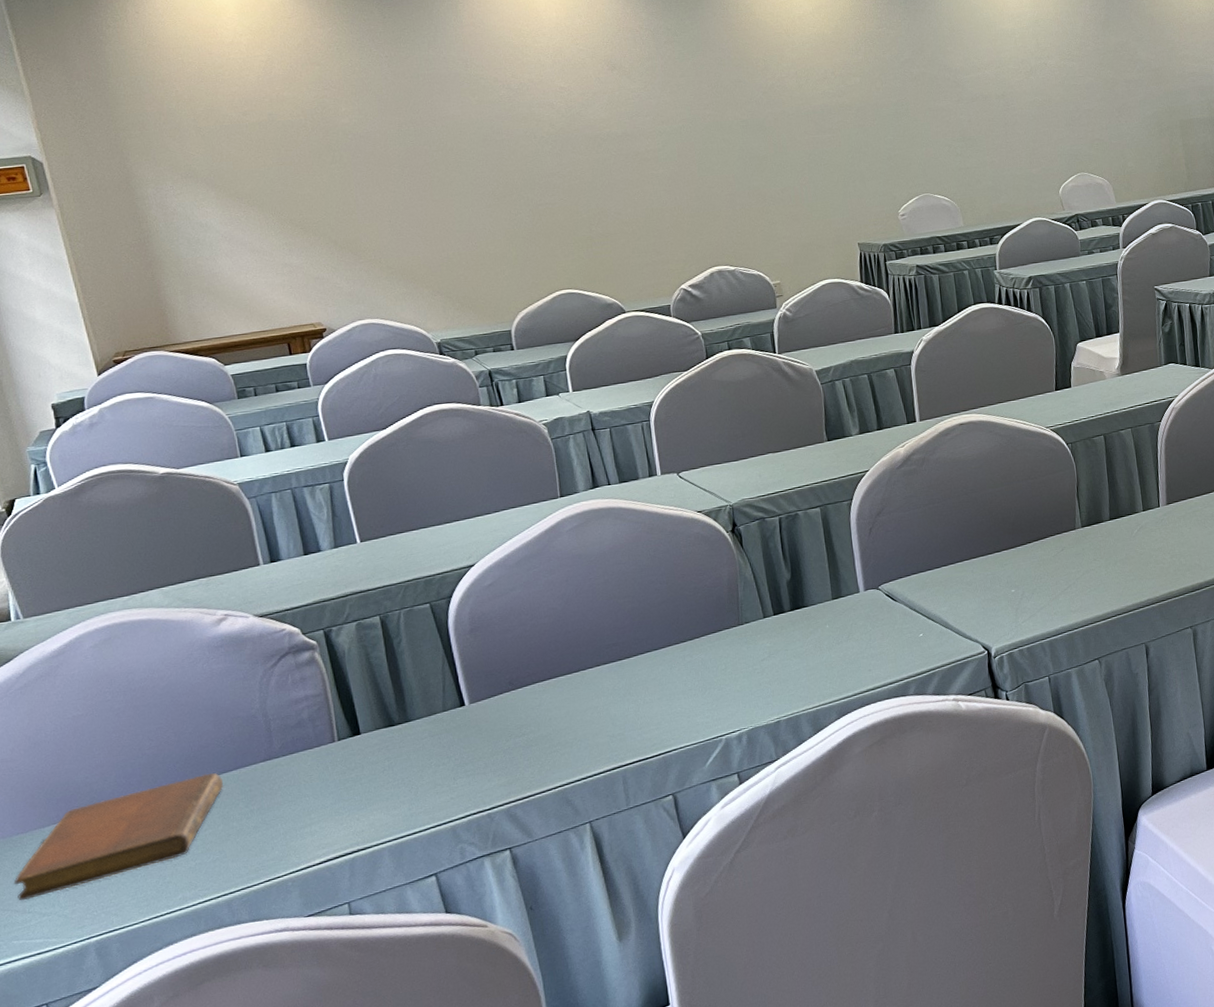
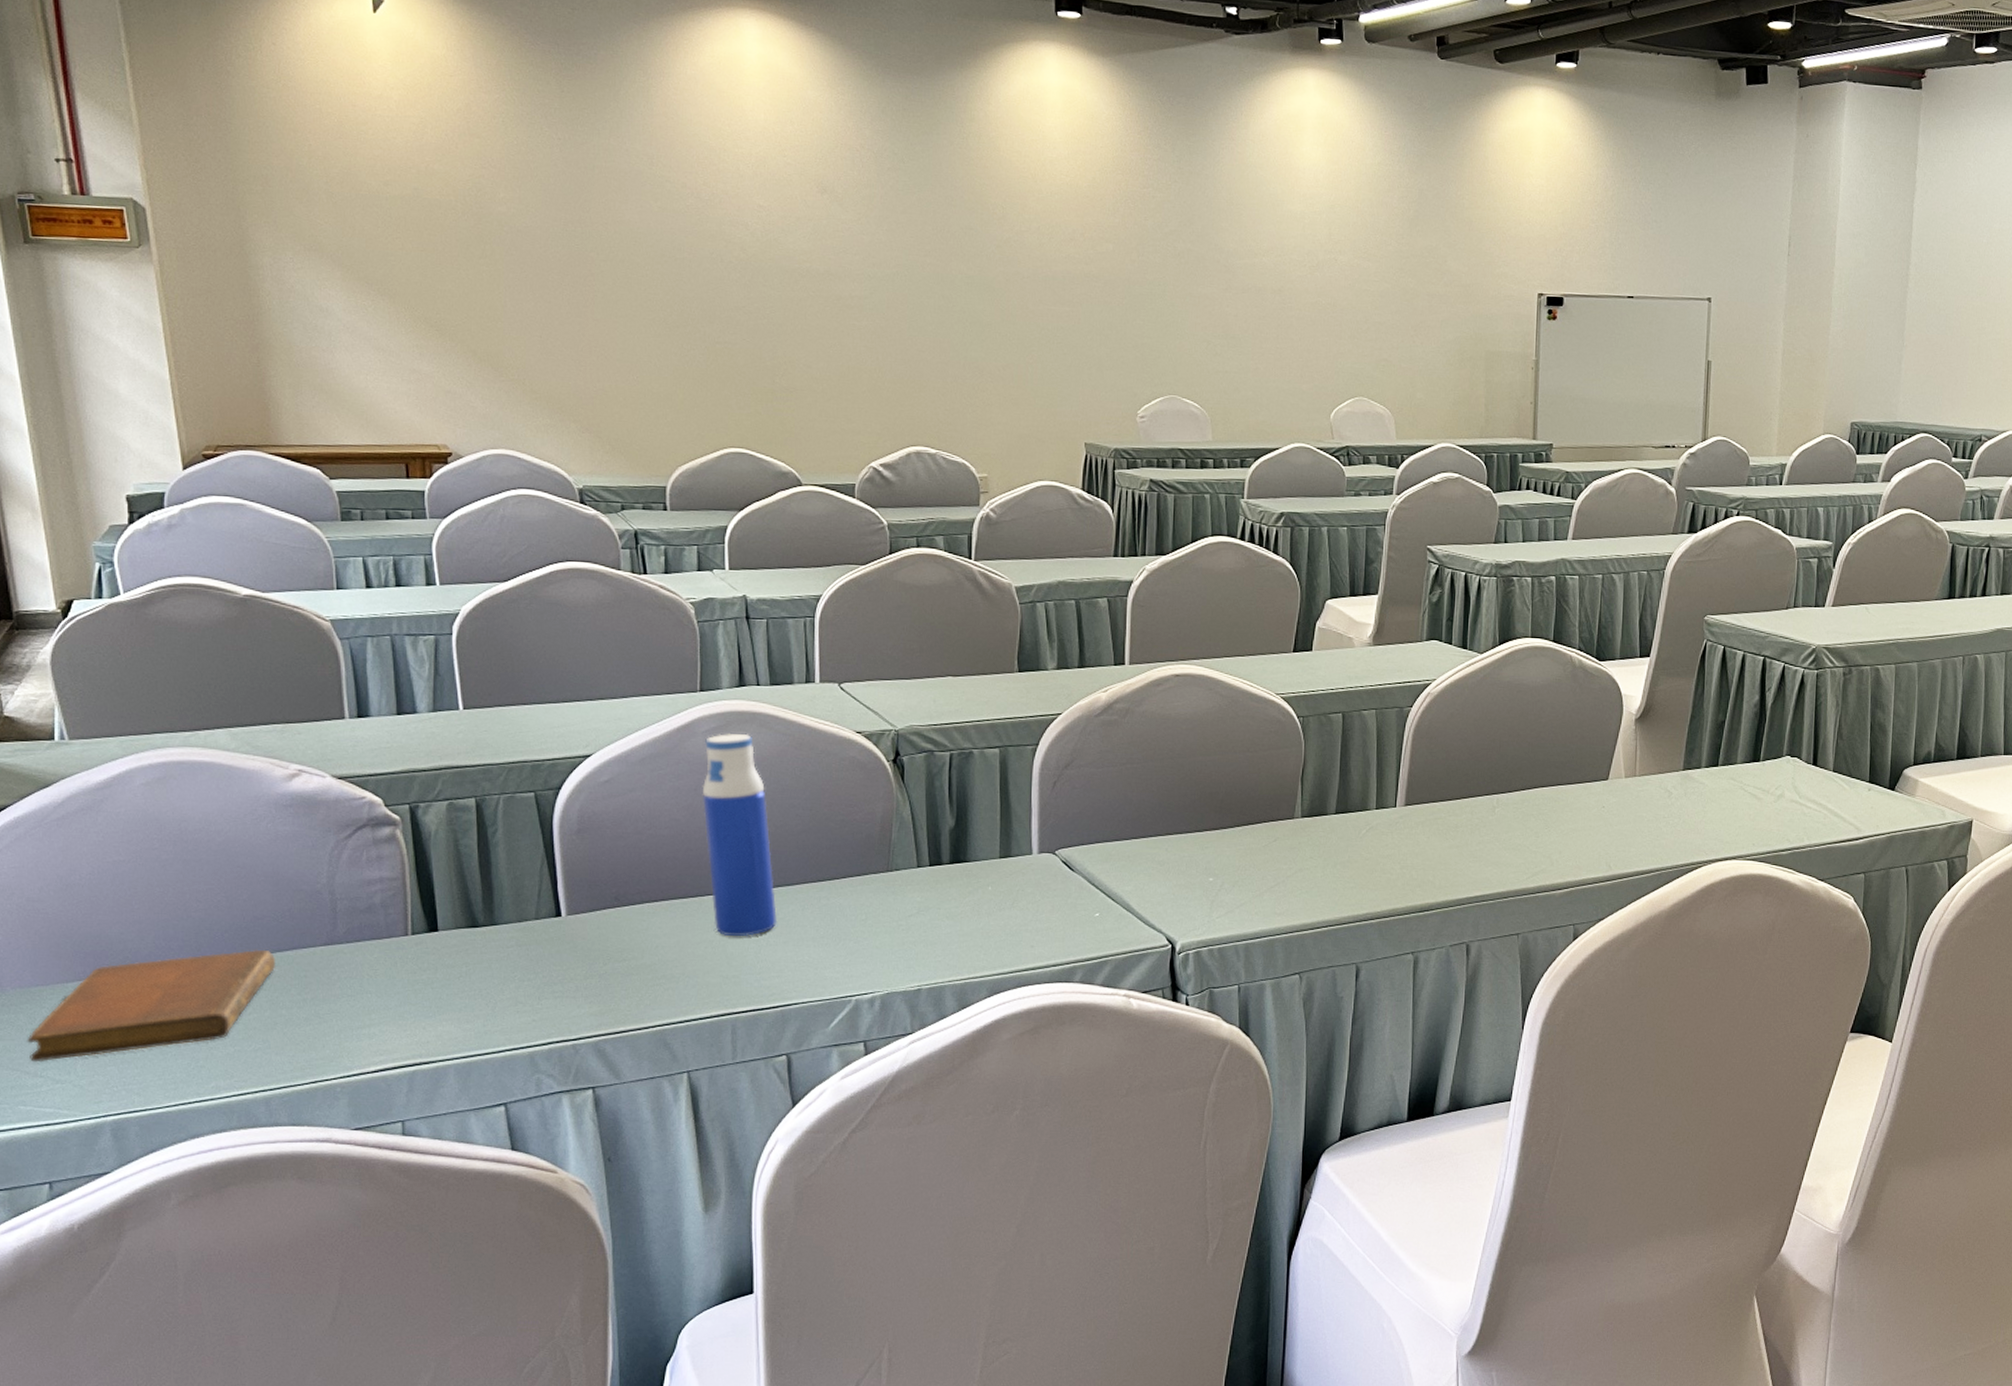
water bottle: none [570,526,651,701] -> present [702,733,778,936]

